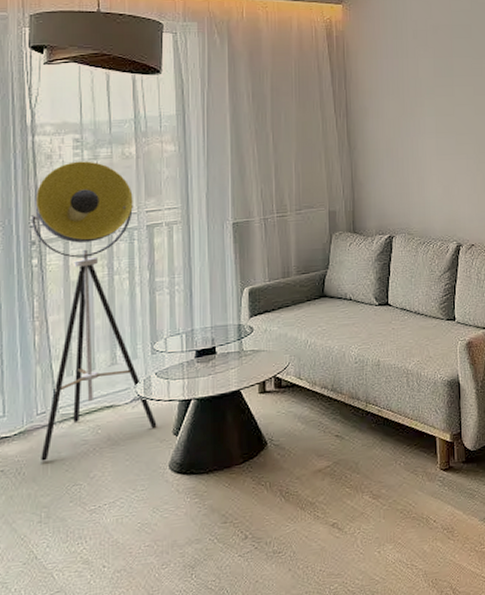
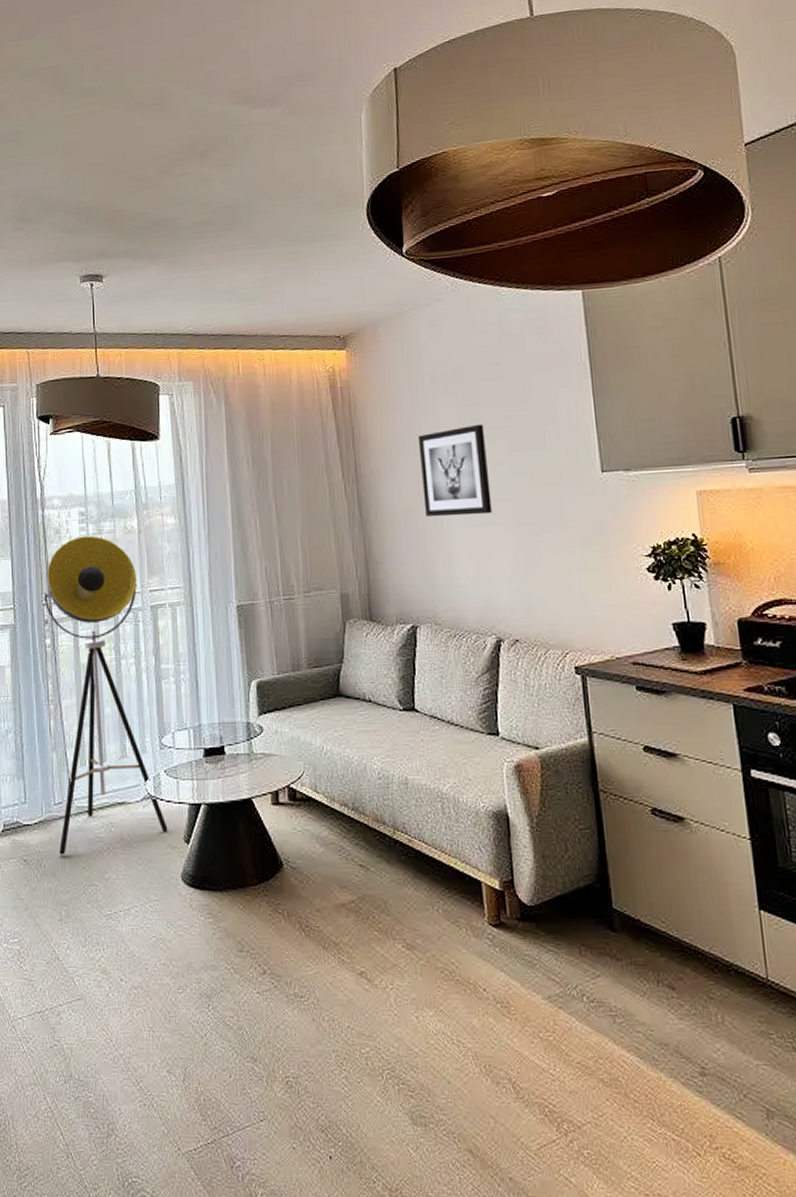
wall art: none [400,72,458,147] -> present [417,423,492,518]

